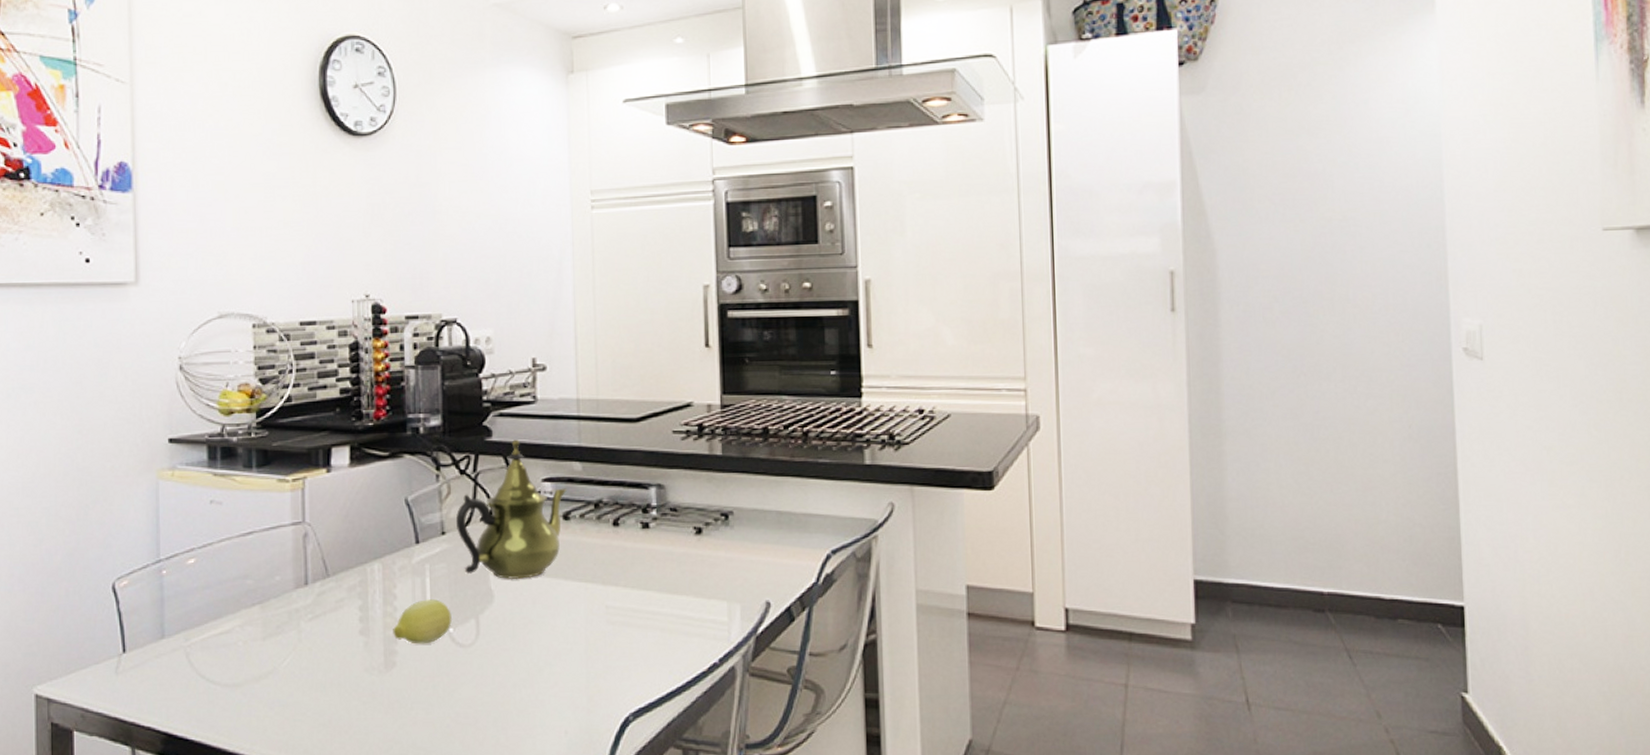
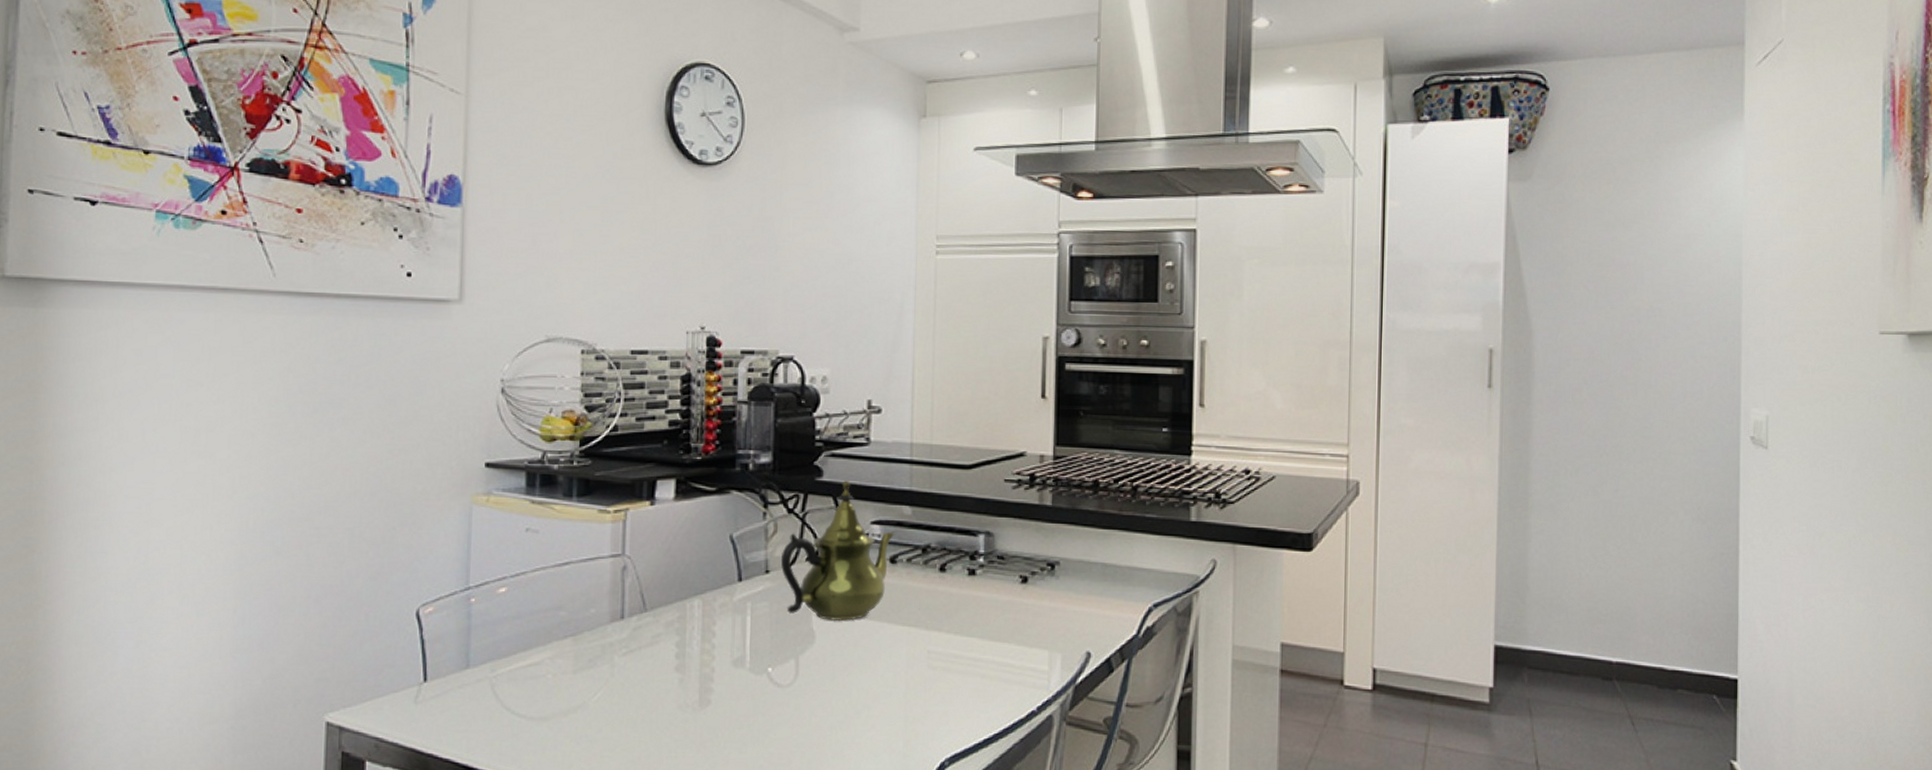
fruit: present [393,599,452,644] -> none [710,638,771,683]

